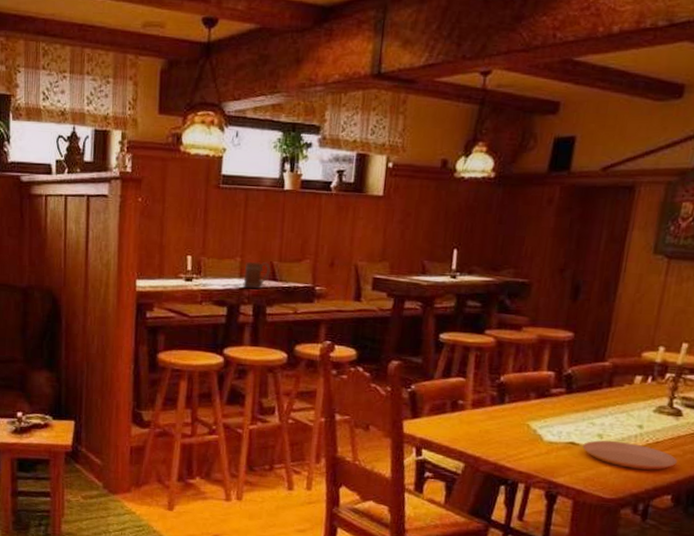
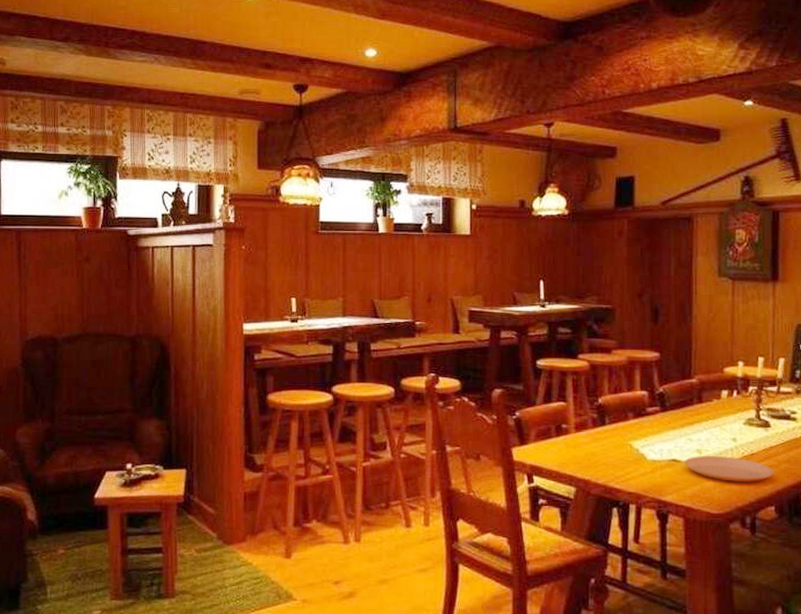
beer mug: present [243,261,271,290] -> none [346,301,372,328]

